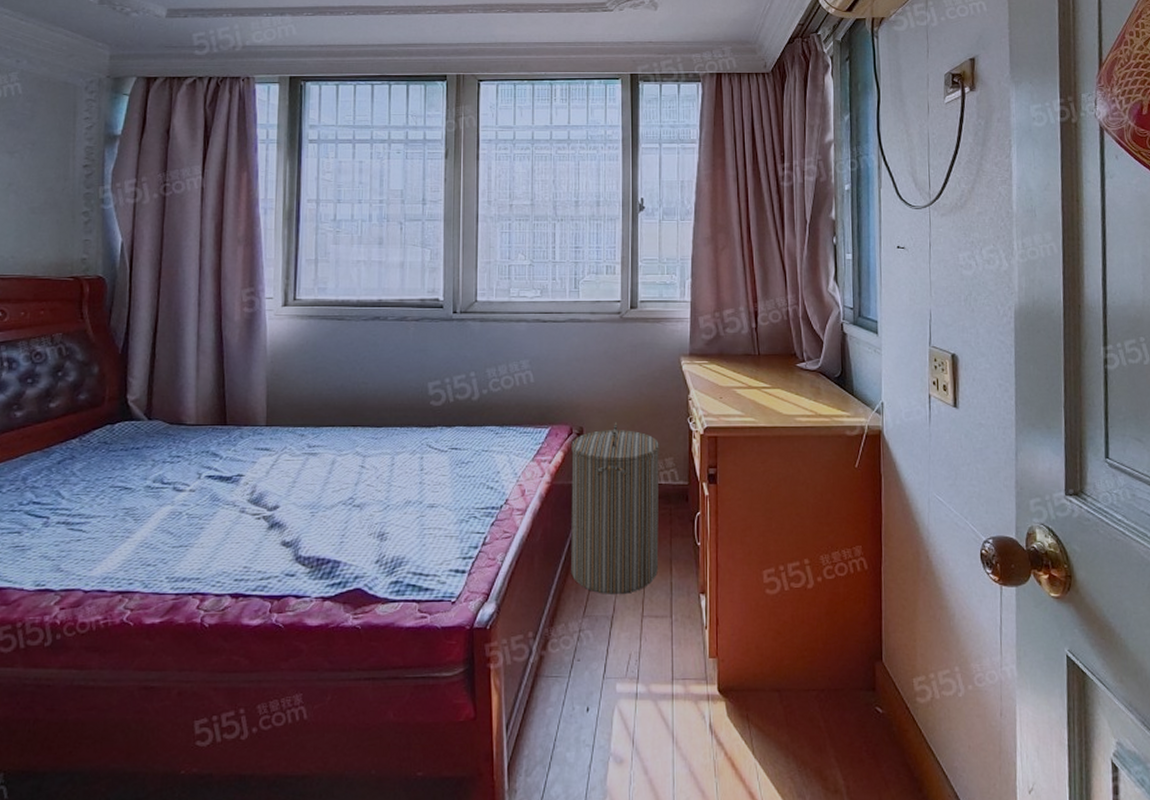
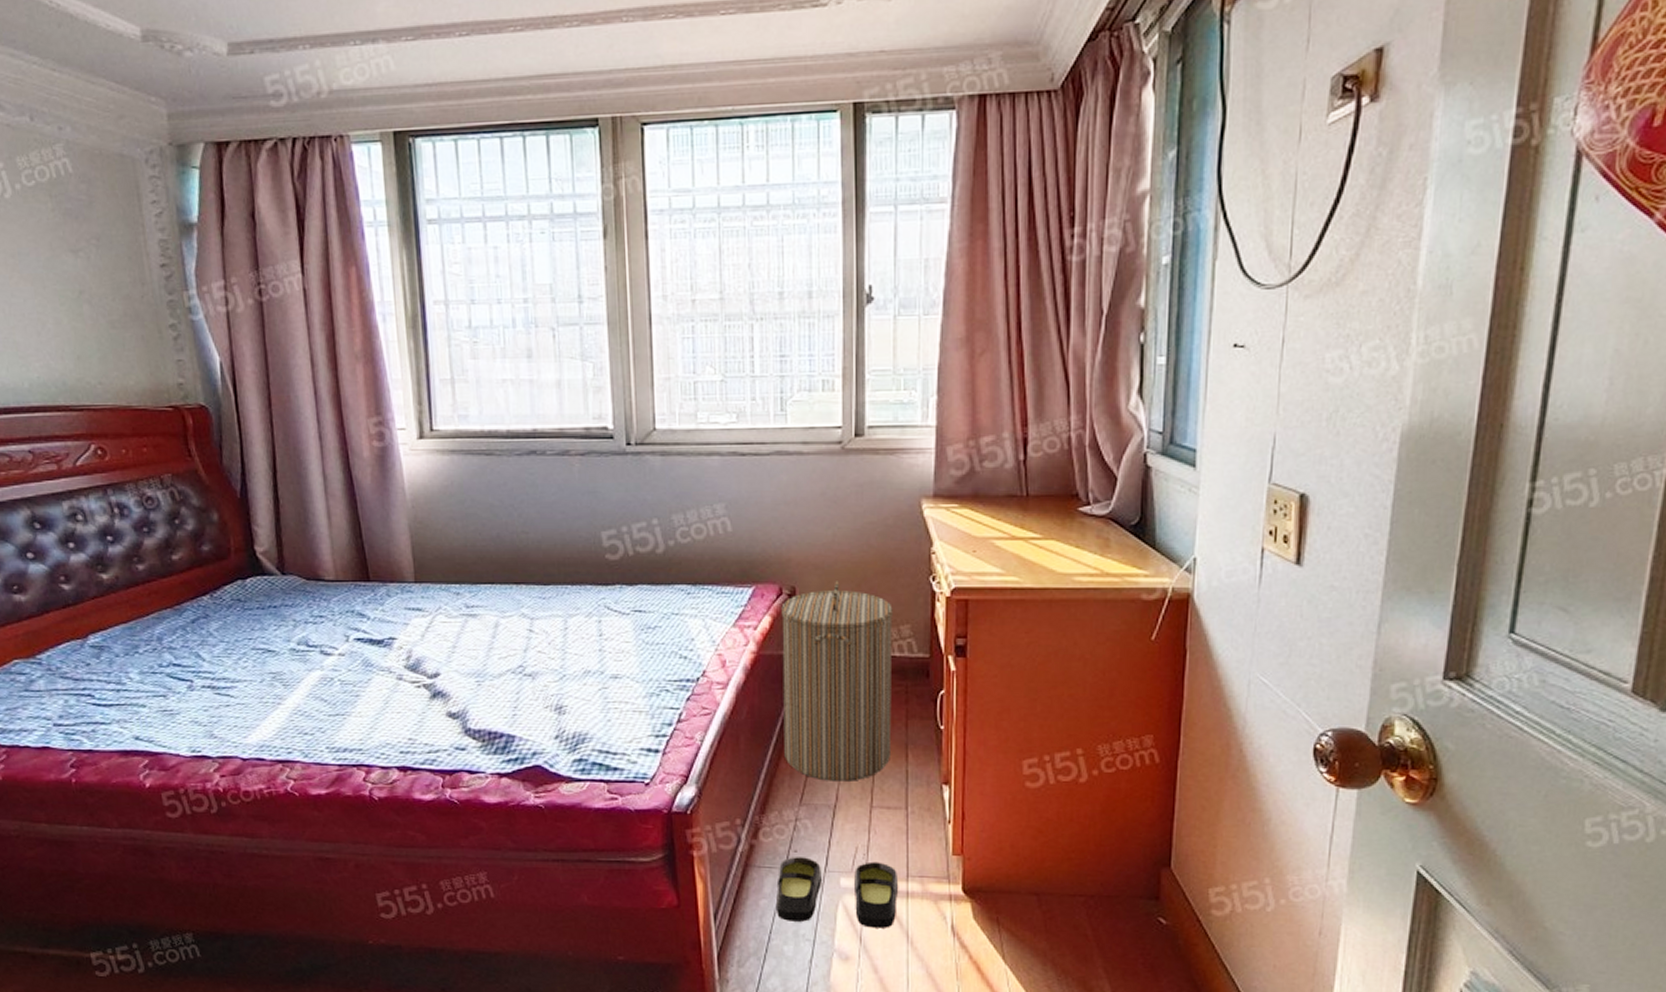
slippers: none [560,665,664,730] -> present [775,857,898,928]

